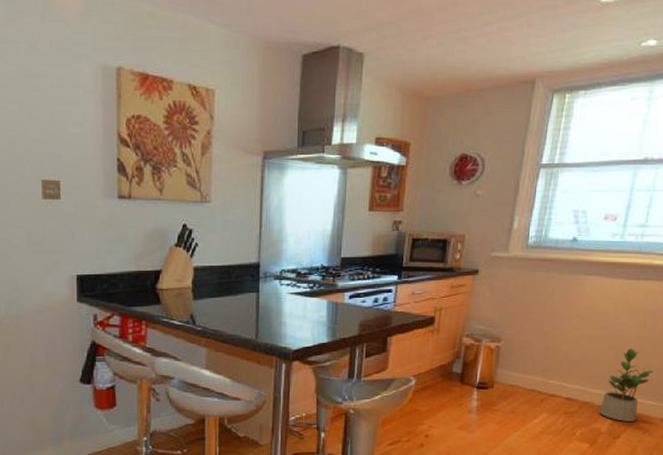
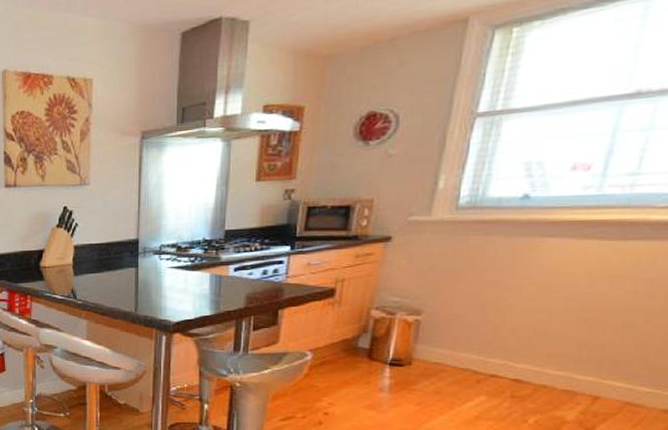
potted plant: present [599,349,654,422] -> none [563,323,652,411]

